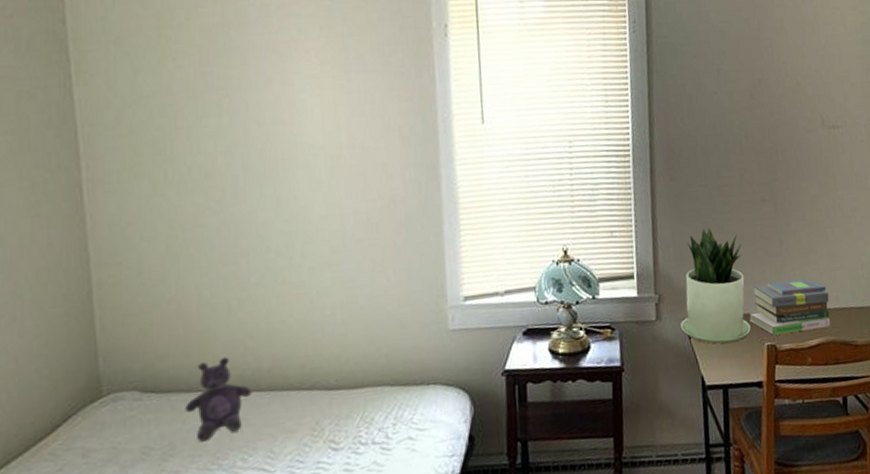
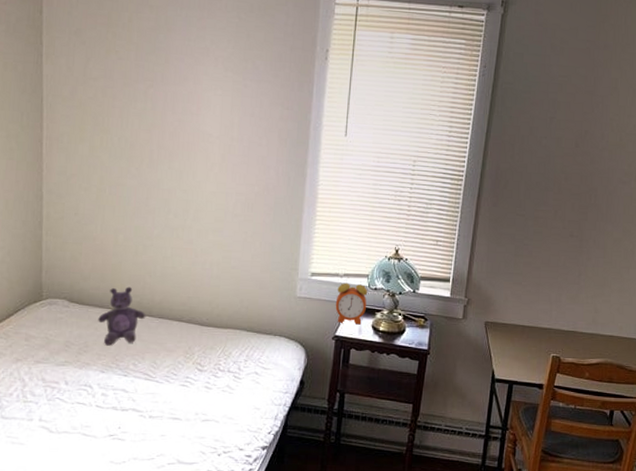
alarm clock: none [499,294,540,353] -> present [335,277,368,325]
planter: present [680,228,751,344] -> none [481,251,548,349]
books: present [749,278,831,335] -> none [541,305,614,351]

